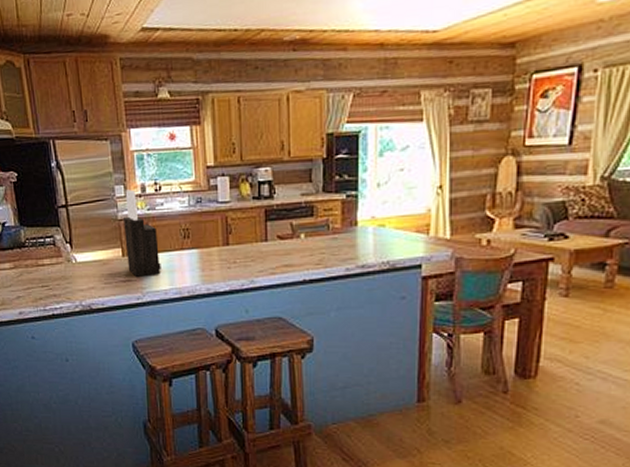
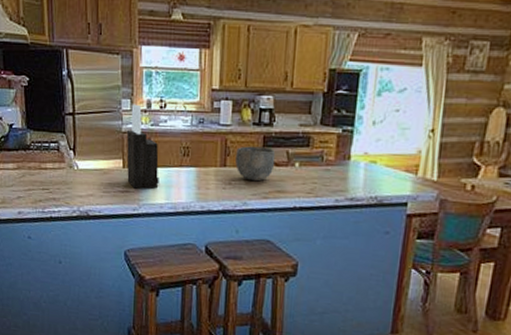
bowl: none [238,221,280,256] -> present [235,146,276,181]

